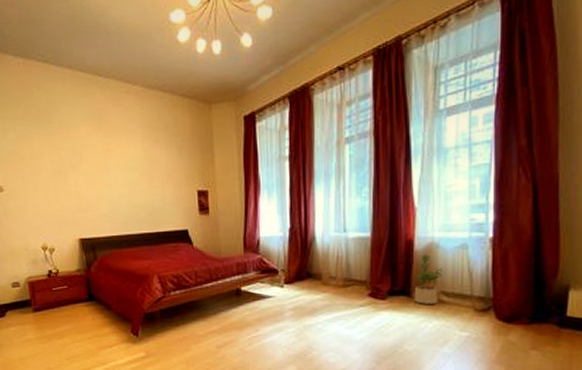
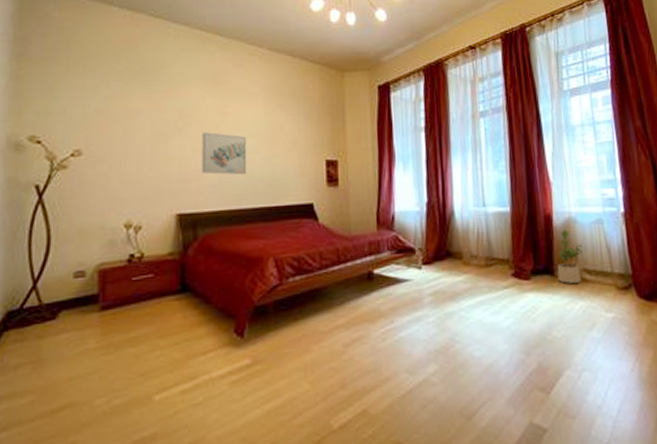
wall art: none [92,168,131,206] -> present [202,132,247,175]

